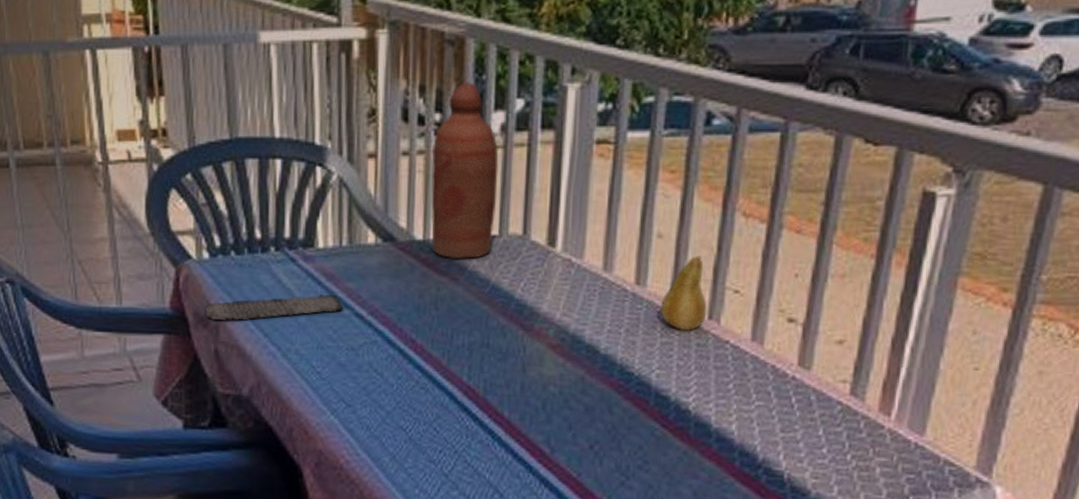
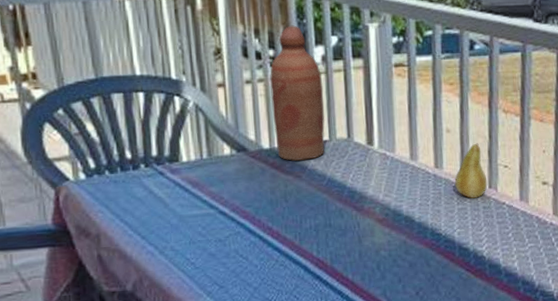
gravestone: present [205,294,344,321] -> none [85,198,209,231]

